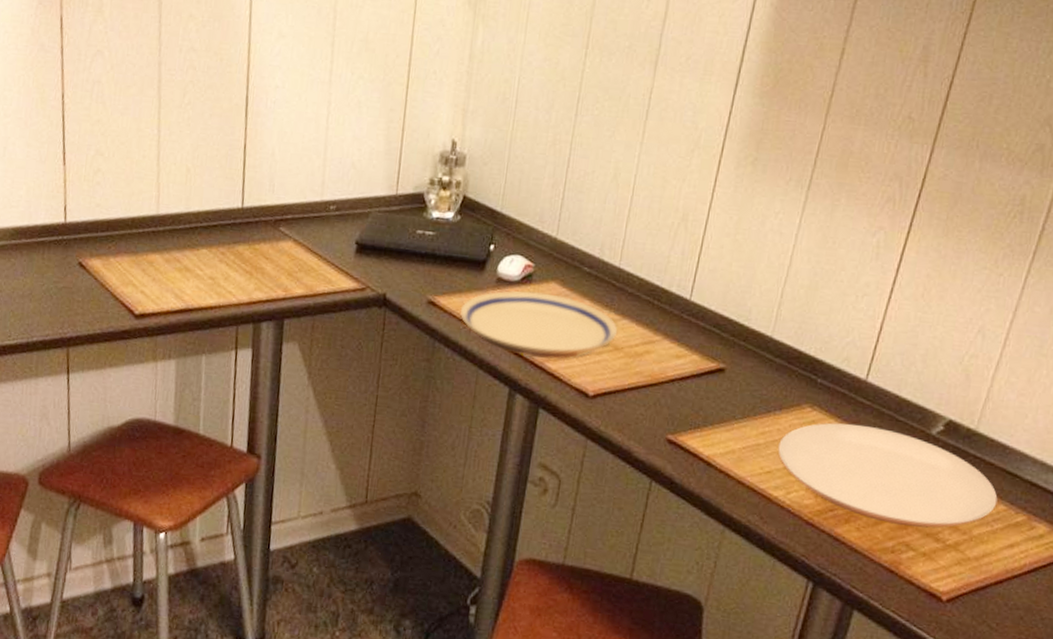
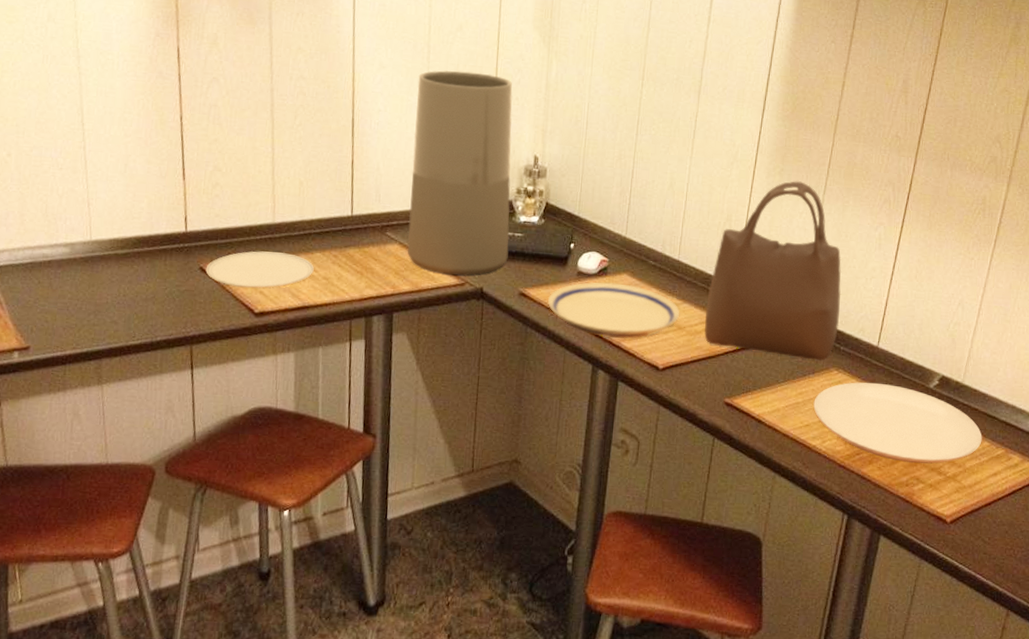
plate: none [84,246,200,288] -> present [205,251,314,289]
vase: none [303,39,430,279] -> present [407,70,513,275]
handbag: none [646,173,826,395] -> present [704,181,842,361]

